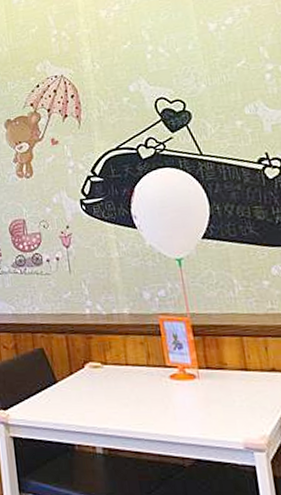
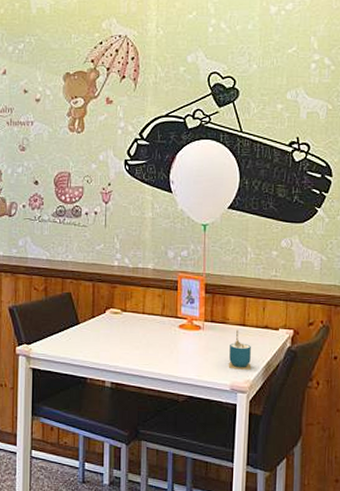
cup: none [234,375,266,423] -> present [228,329,252,370]

